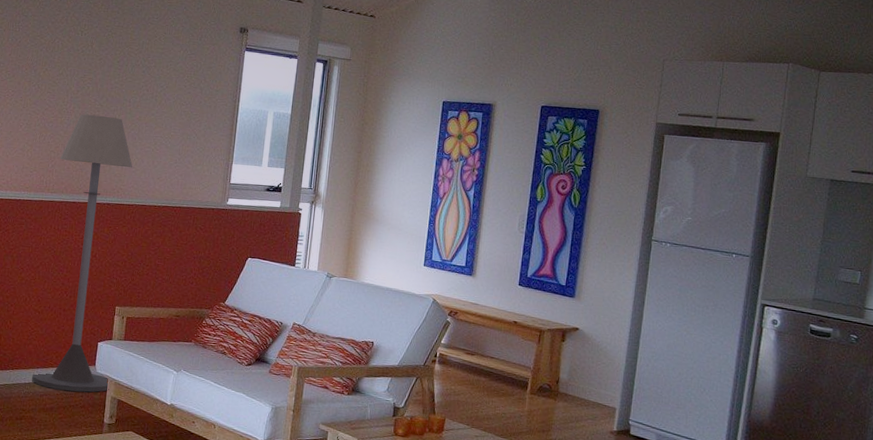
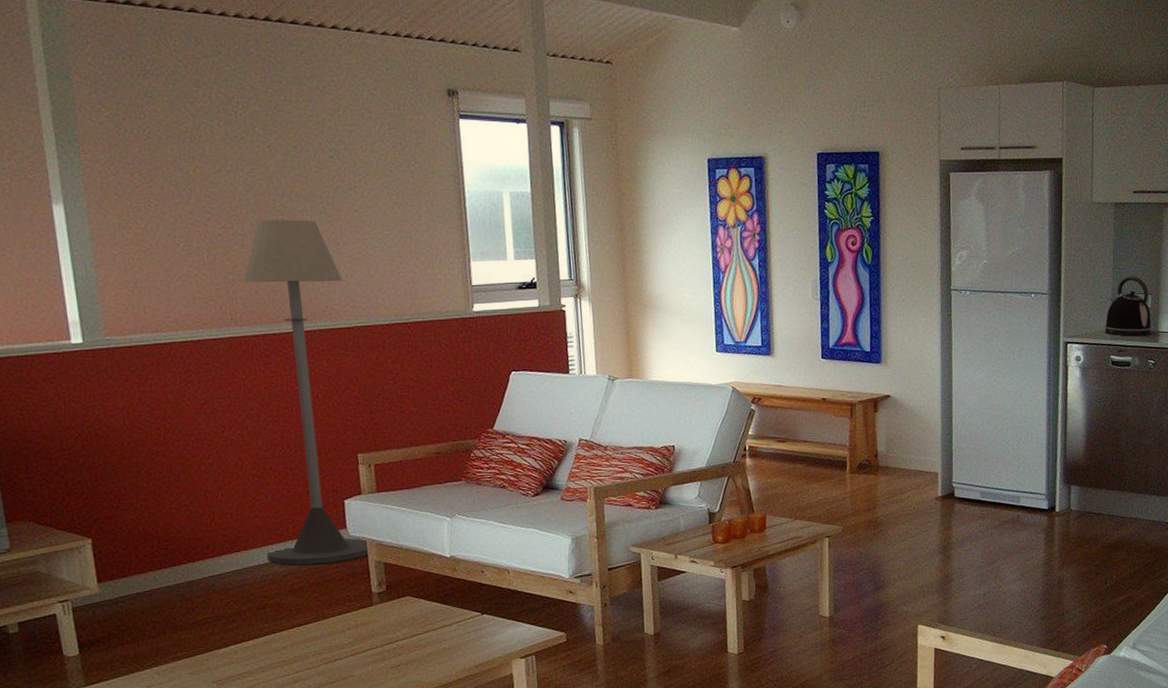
kettle: none [806,250,859,310] -> present [1104,276,1152,336]

